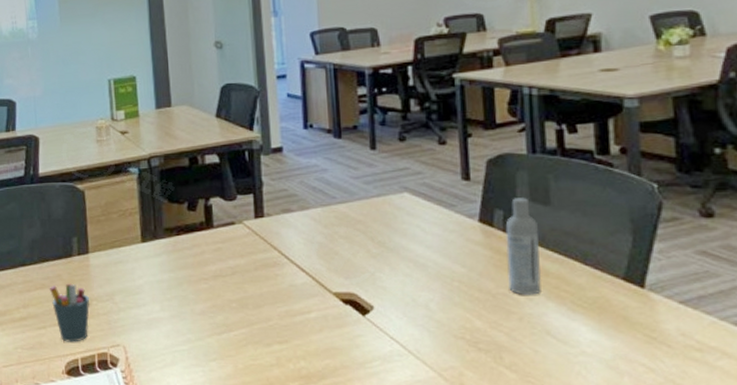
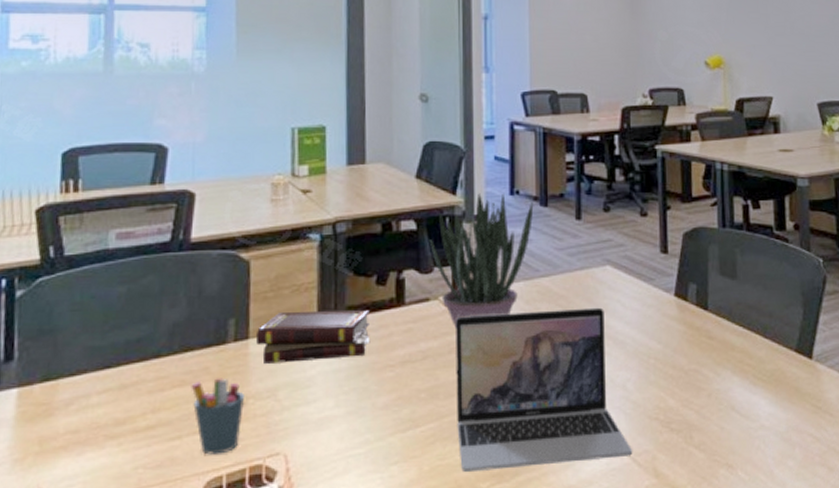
book set: none [94,231,186,273] -> present [256,310,371,364]
potted plant: none [232,128,328,248] -> present [430,193,534,328]
laptop: none [260,232,437,373] -> present [456,307,632,473]
bottle: present [505,198,542,295] -> none [698,271,729,370]

